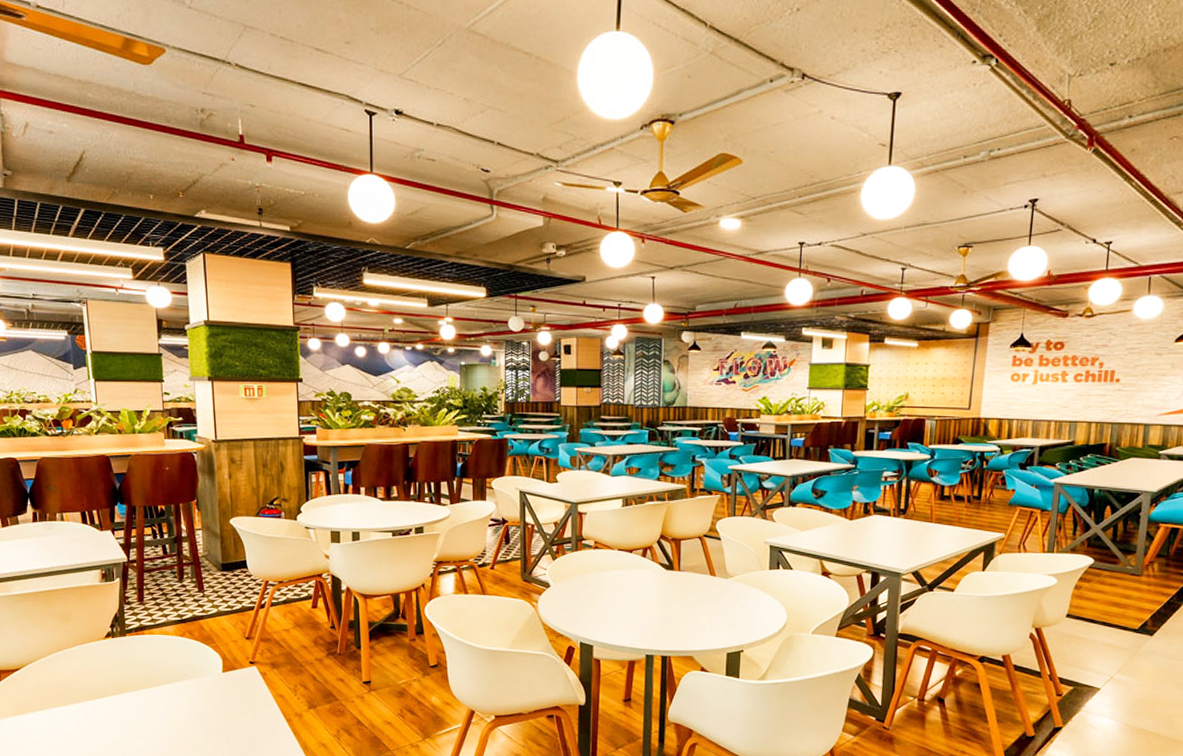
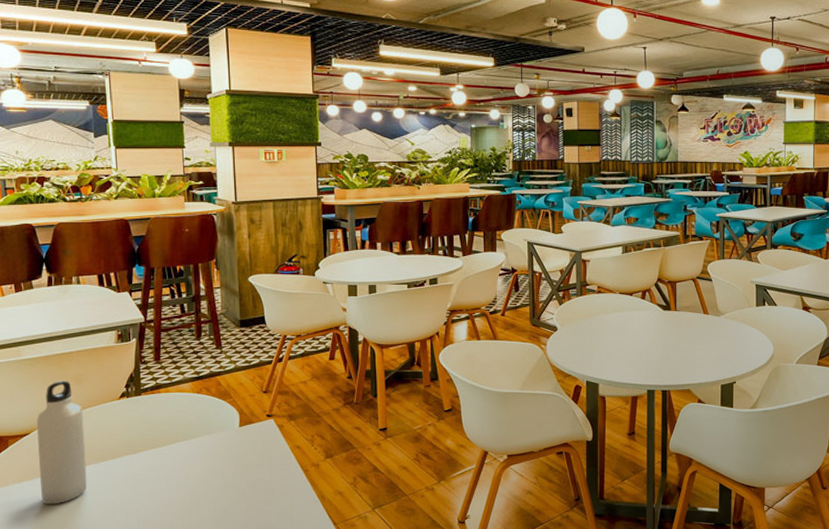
water bottle: none [26,618,77,740] -> present [37,381,87,505]

